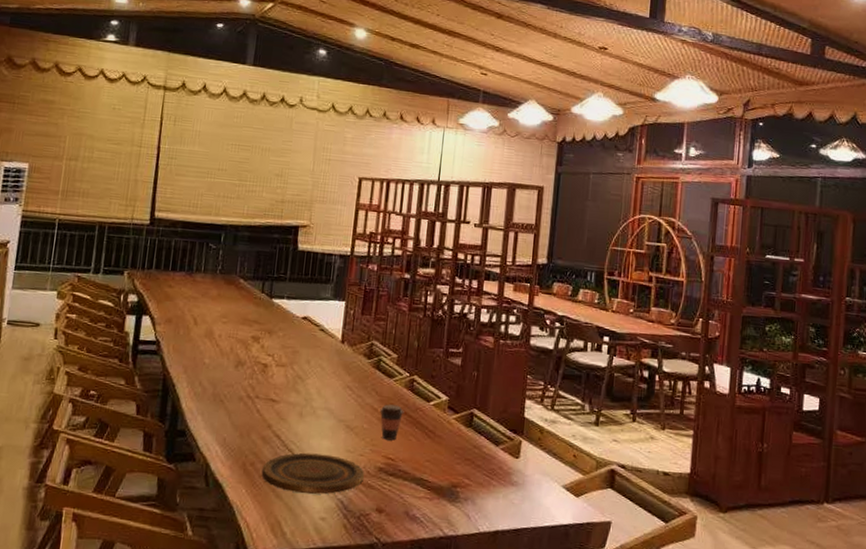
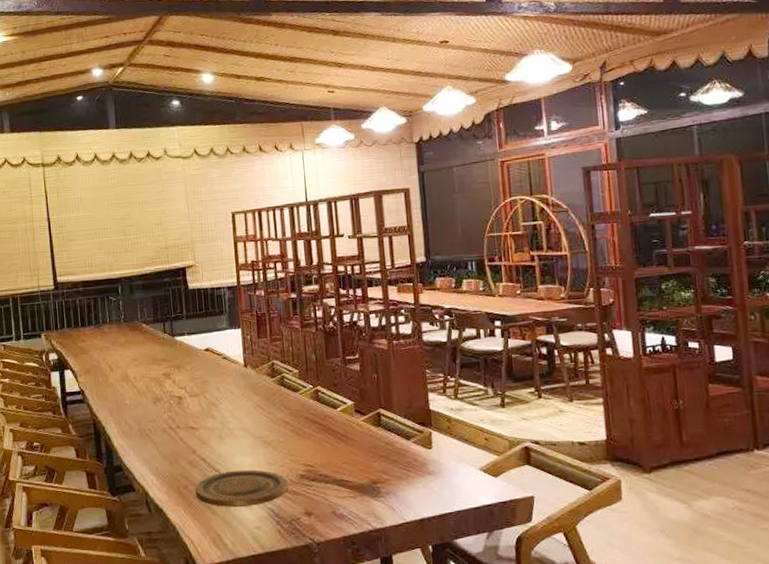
coffee cup: present [380,404,404,441] -> none [291,416,315,449]

